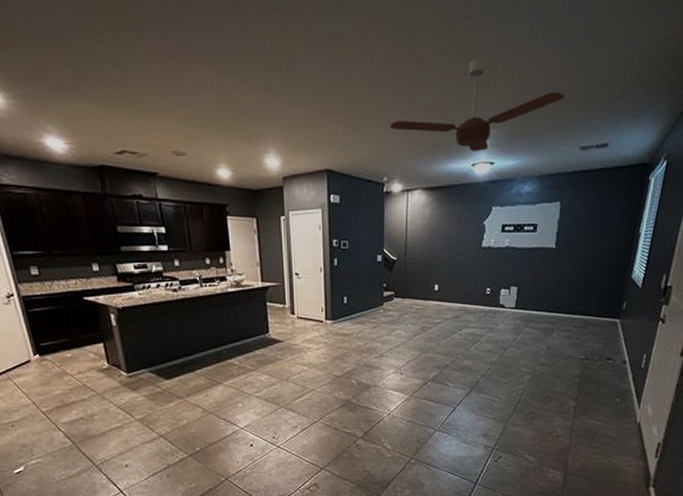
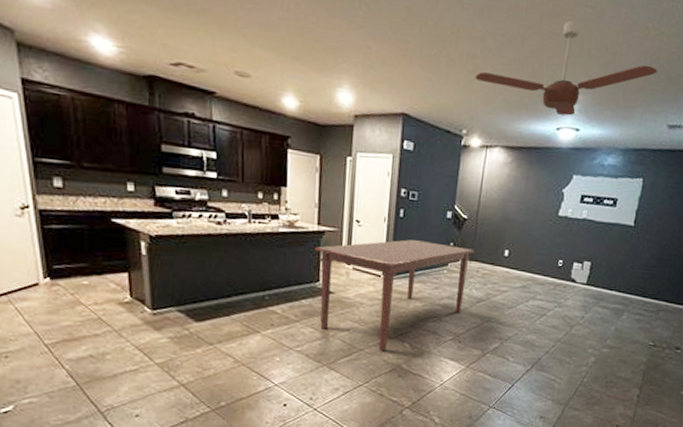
dining table: none [261,285,406,389] -> present [314,239,474,351]

